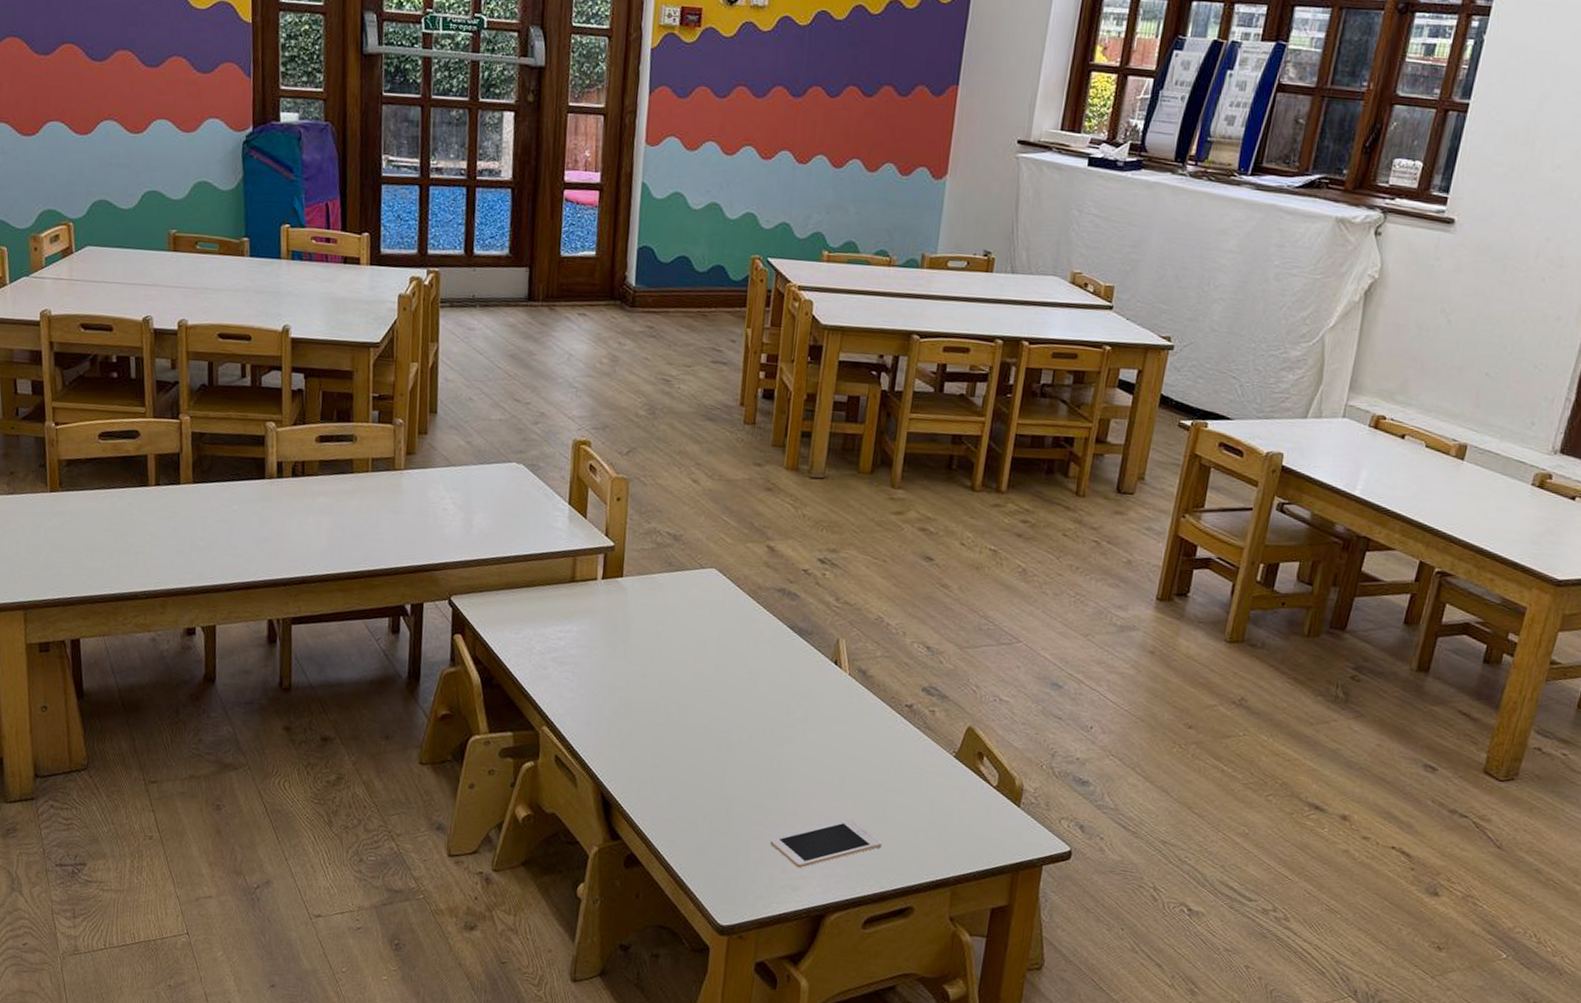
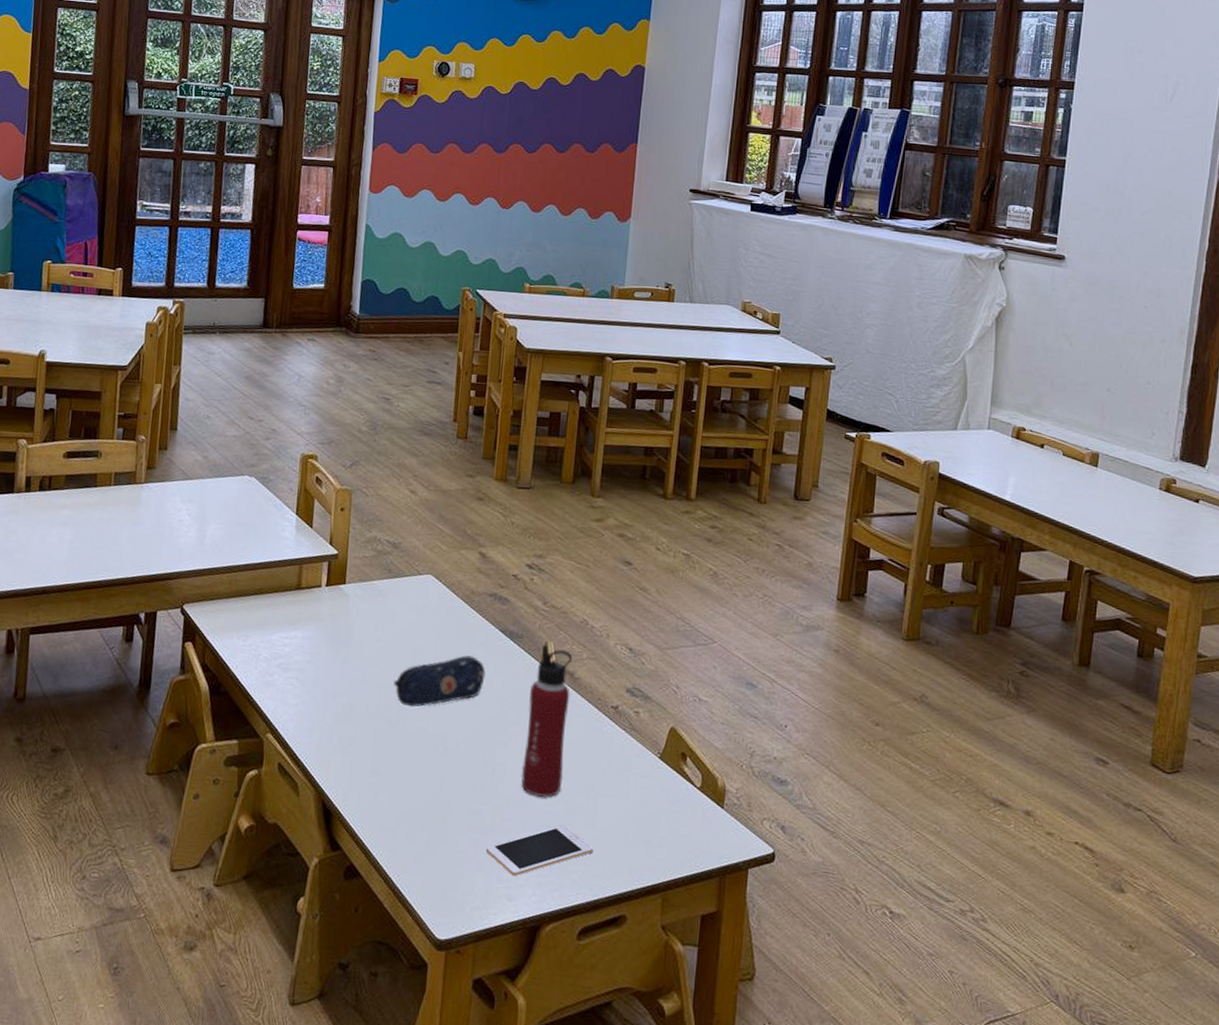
pencil case: none [674,651,772,703] -> present [393,655,486,707]
water bottle: none [807,641,866,793] -> present [521,644,573,797]

